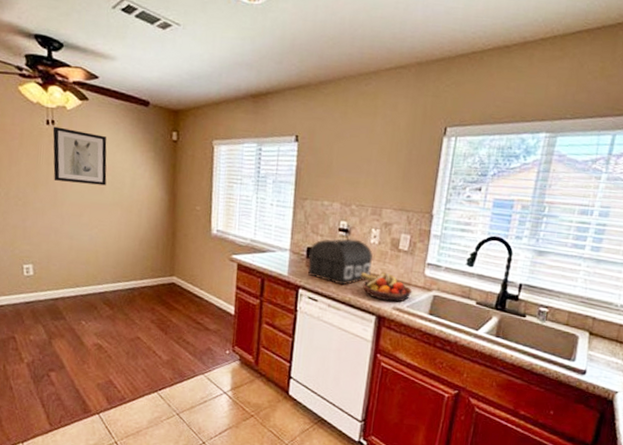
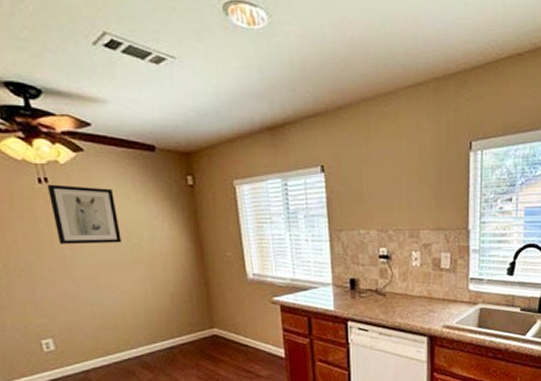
treasure chest: present [307,238,373,286] -> none [352,264,417,312]
fruit bowl: present [360,272,413,302] -> none [407,293,459,321]

